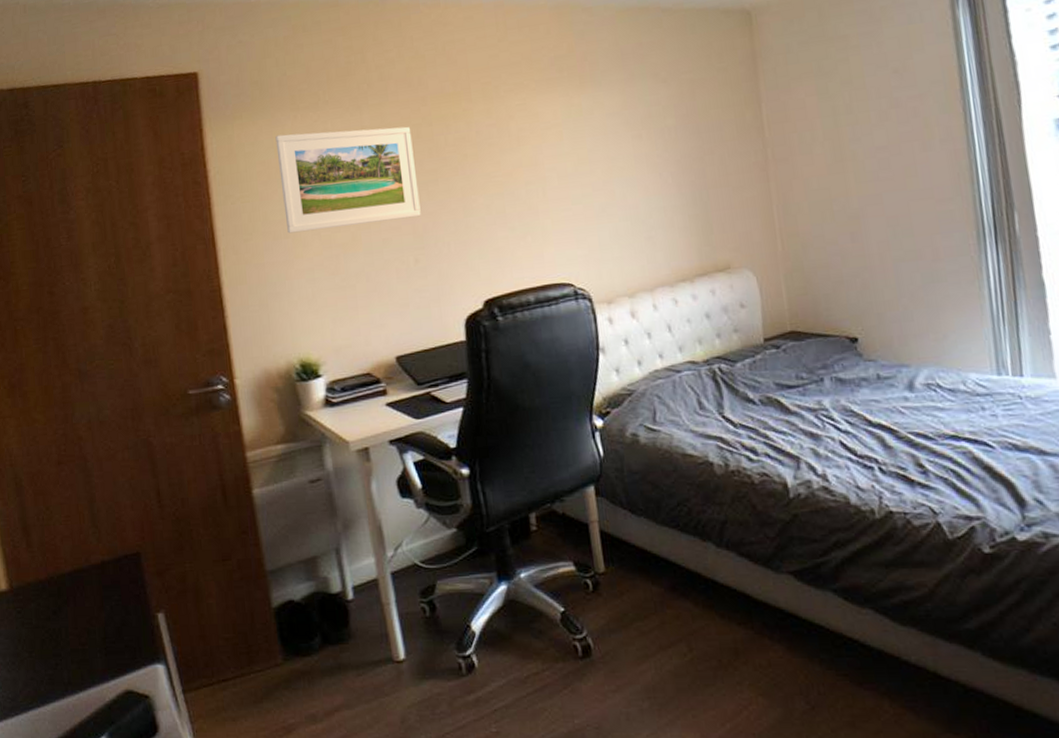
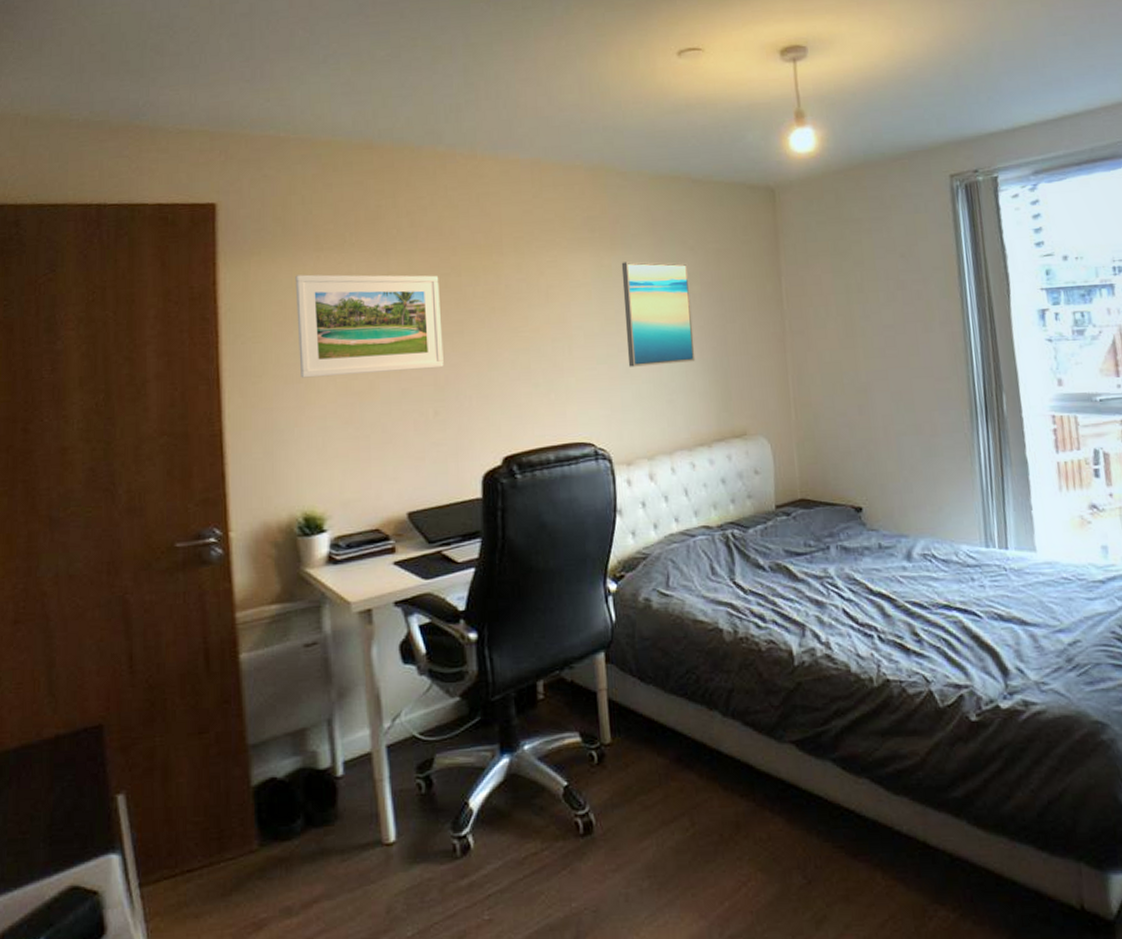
wall art: none [591,95,674,206] -> present [621,261,696,367]

